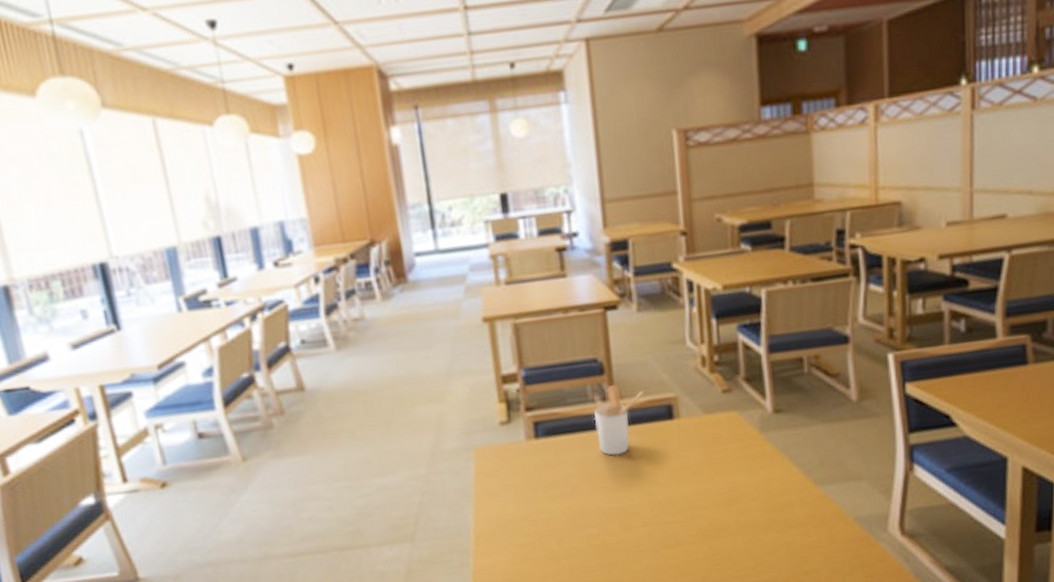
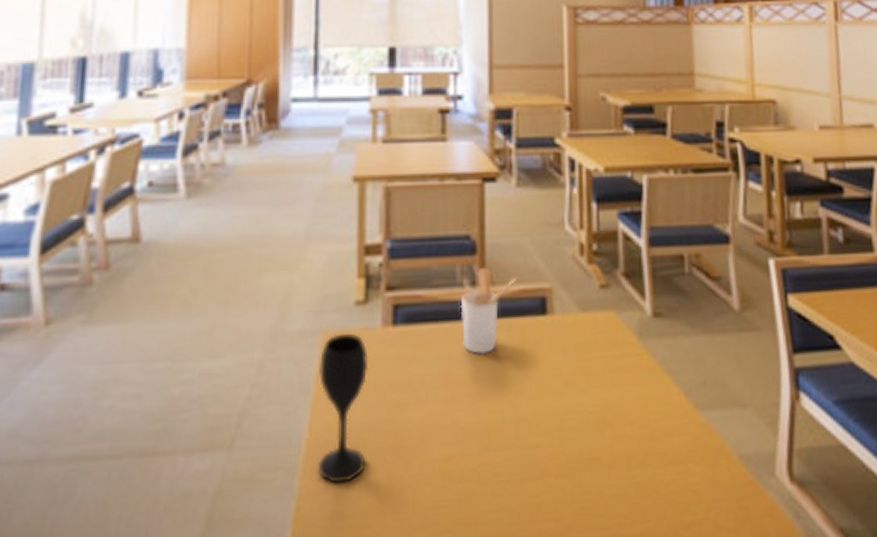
wine glass: none [475,447,526,560] -> present [317,333,369,484]

